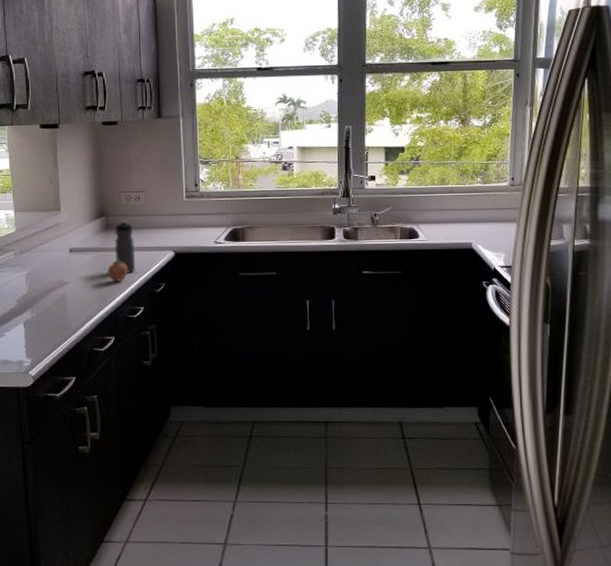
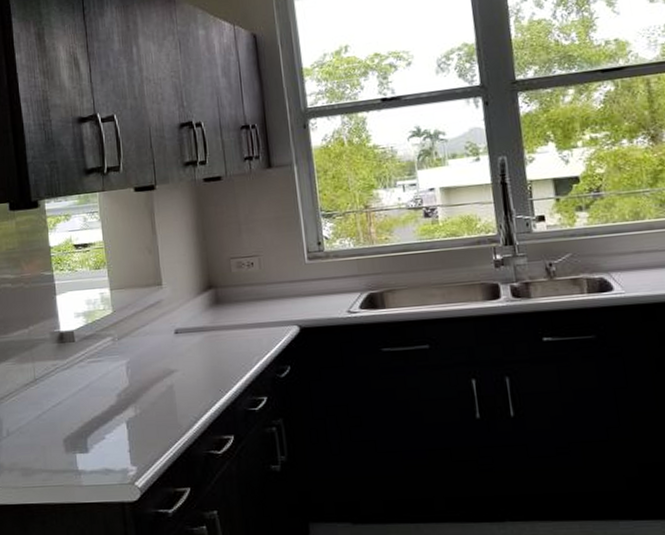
fruit: present [108,259,128,282] -> none [220,339,245,367]
water bottle: present [114,220,136,273] -> none [226,291,254,356]

